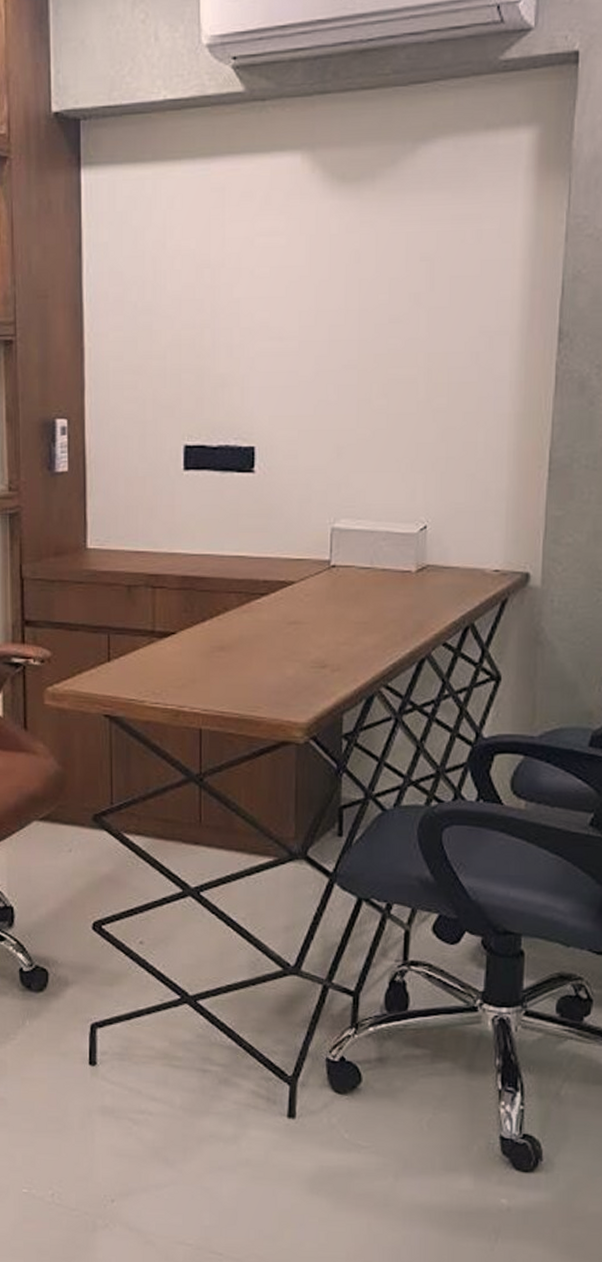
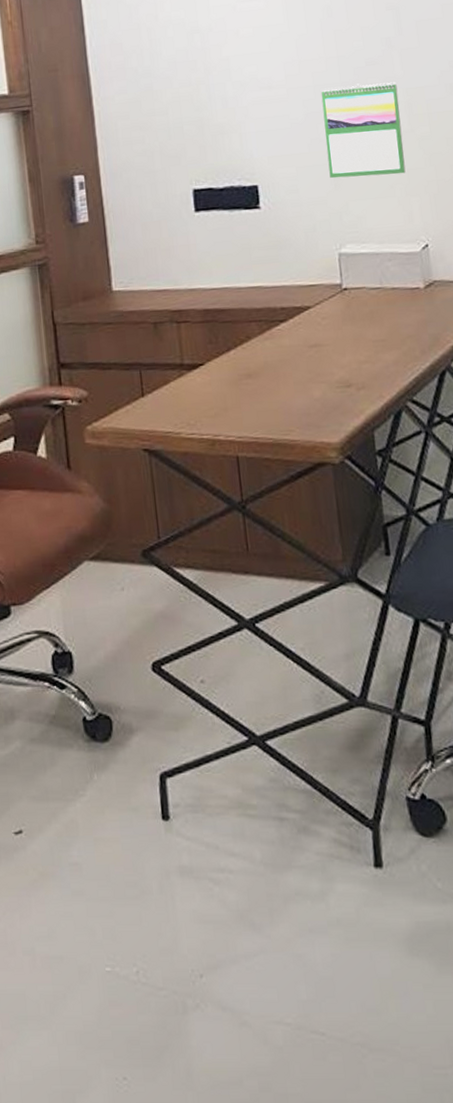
calendar: none [333,342,419,448] -> present [321,82,406,179]

